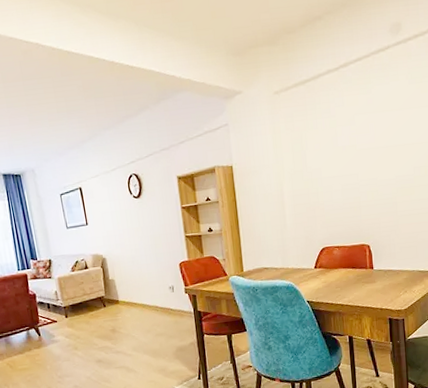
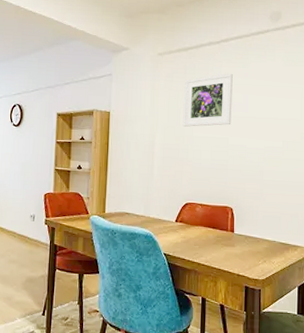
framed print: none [306,102,360,169] -> present [182,73,233,127]

